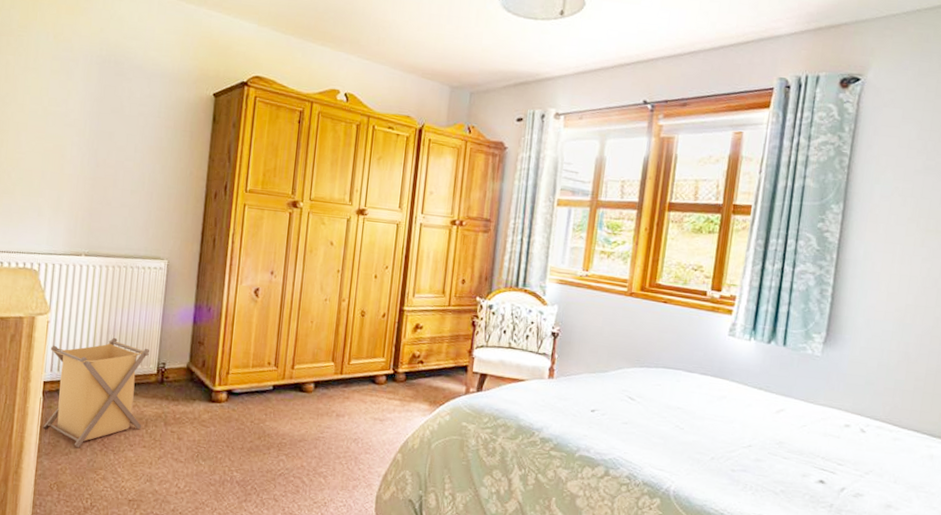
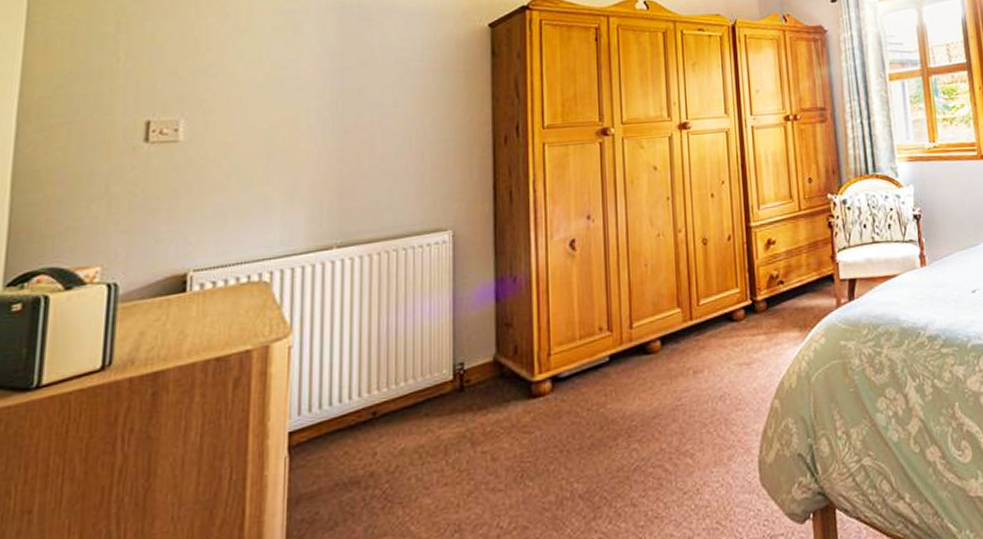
laundry basket: present [43,337,149,448] -> none [292,345,440,515]

